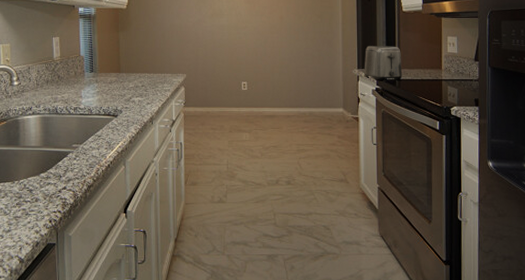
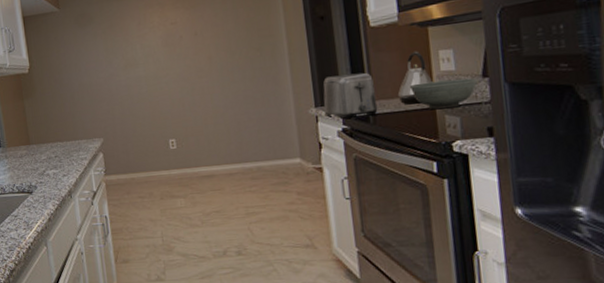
kettle: none [417,34,442,75] -> present [397,51,433,105]
bowl: none [426,59,472,81] -> present [410,78,479,110]

